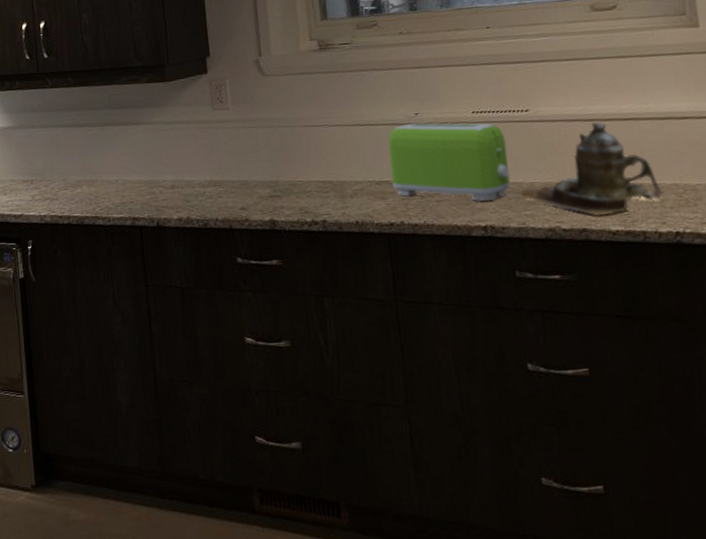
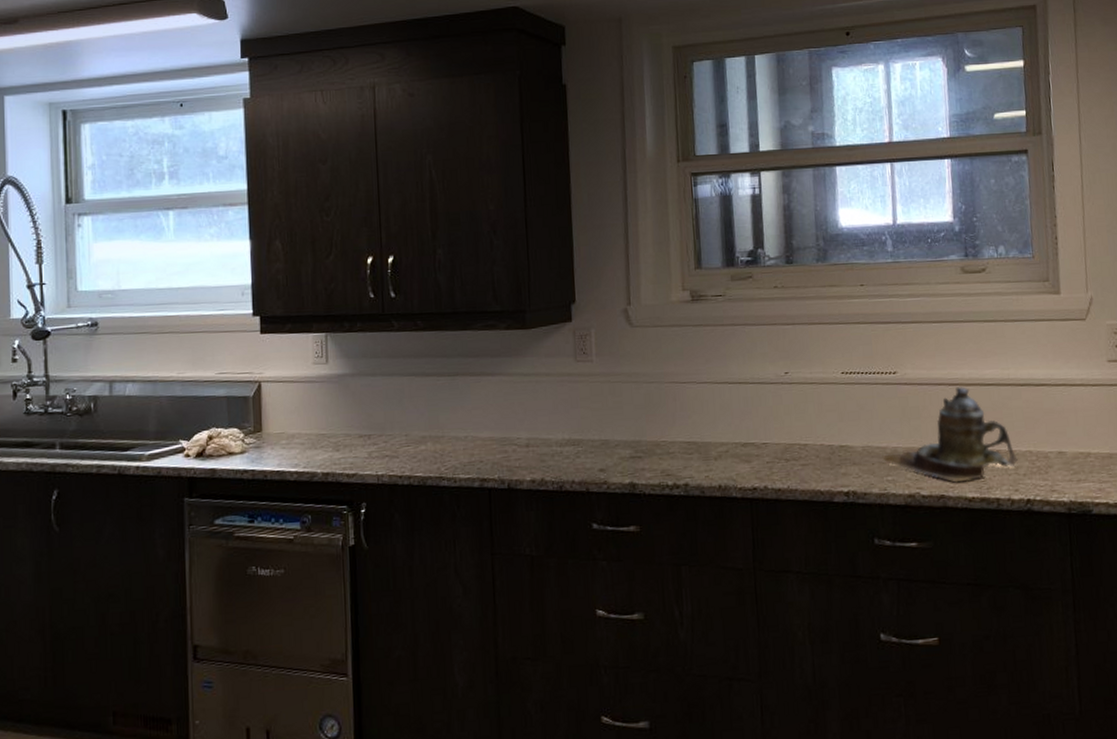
toaster: present [388,123,511,202] -> none [756,382,875,466]

